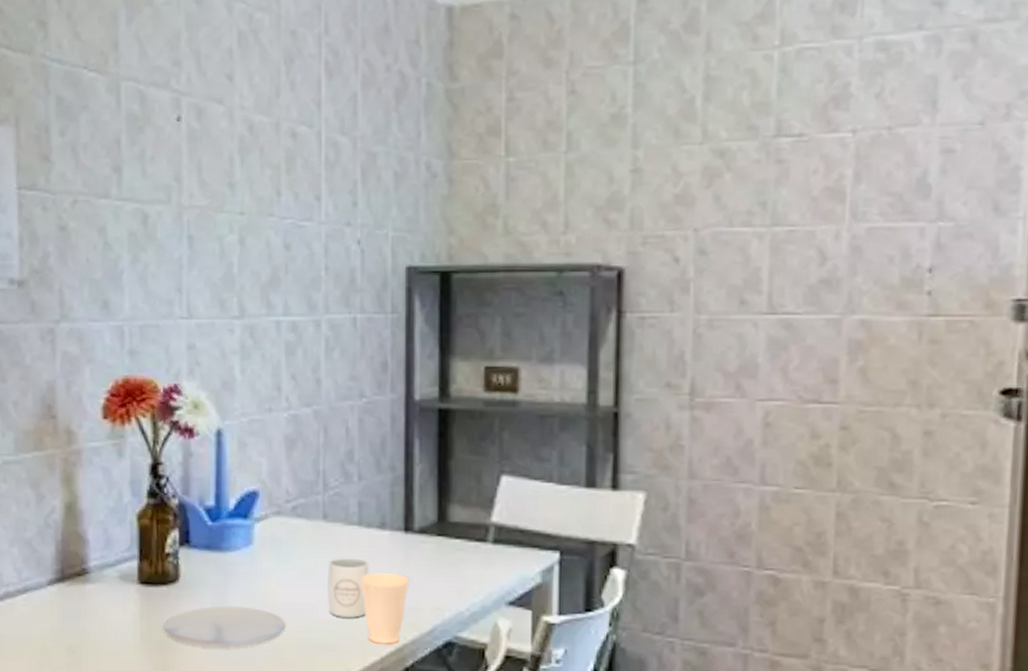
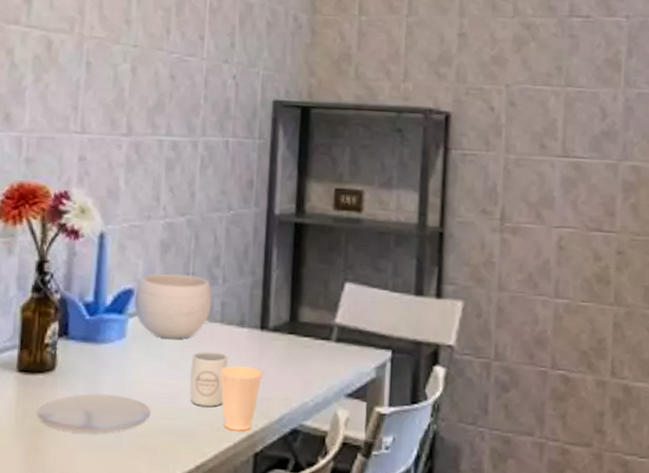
bowl: none [260,472,347,545] -> present [134,273,212,339]

